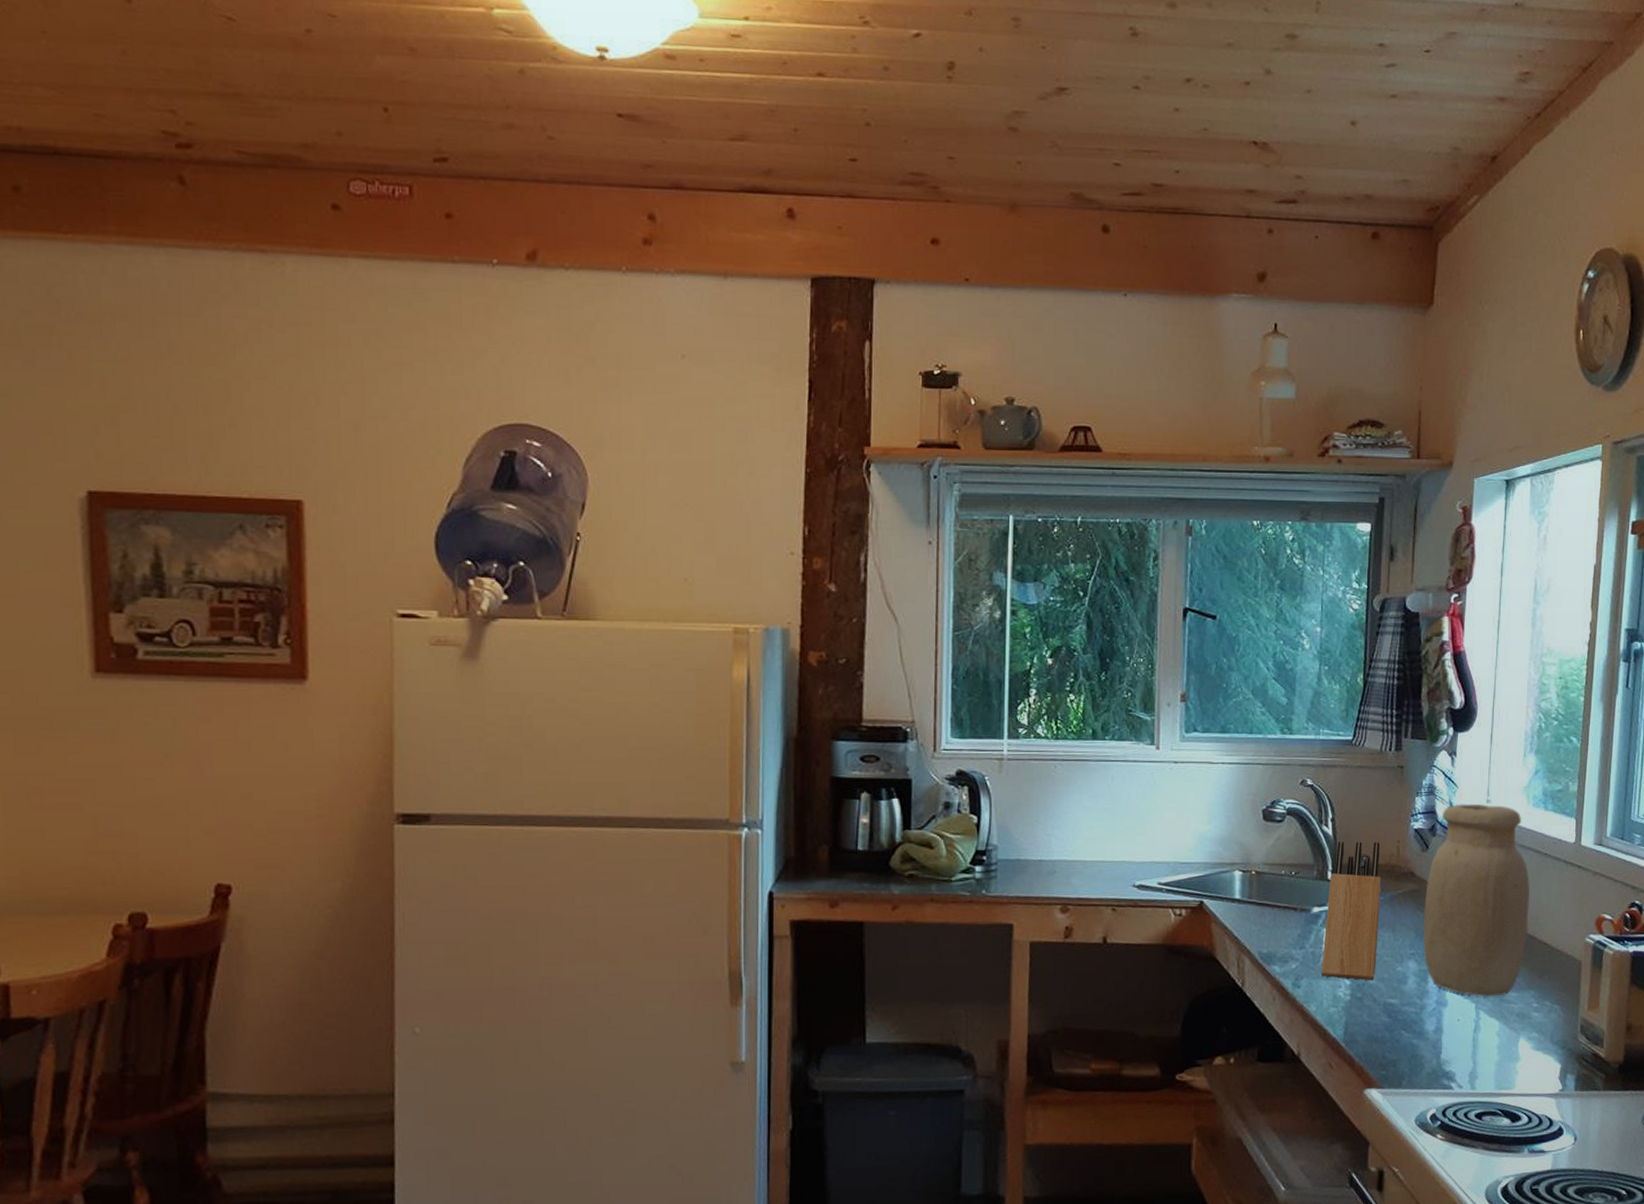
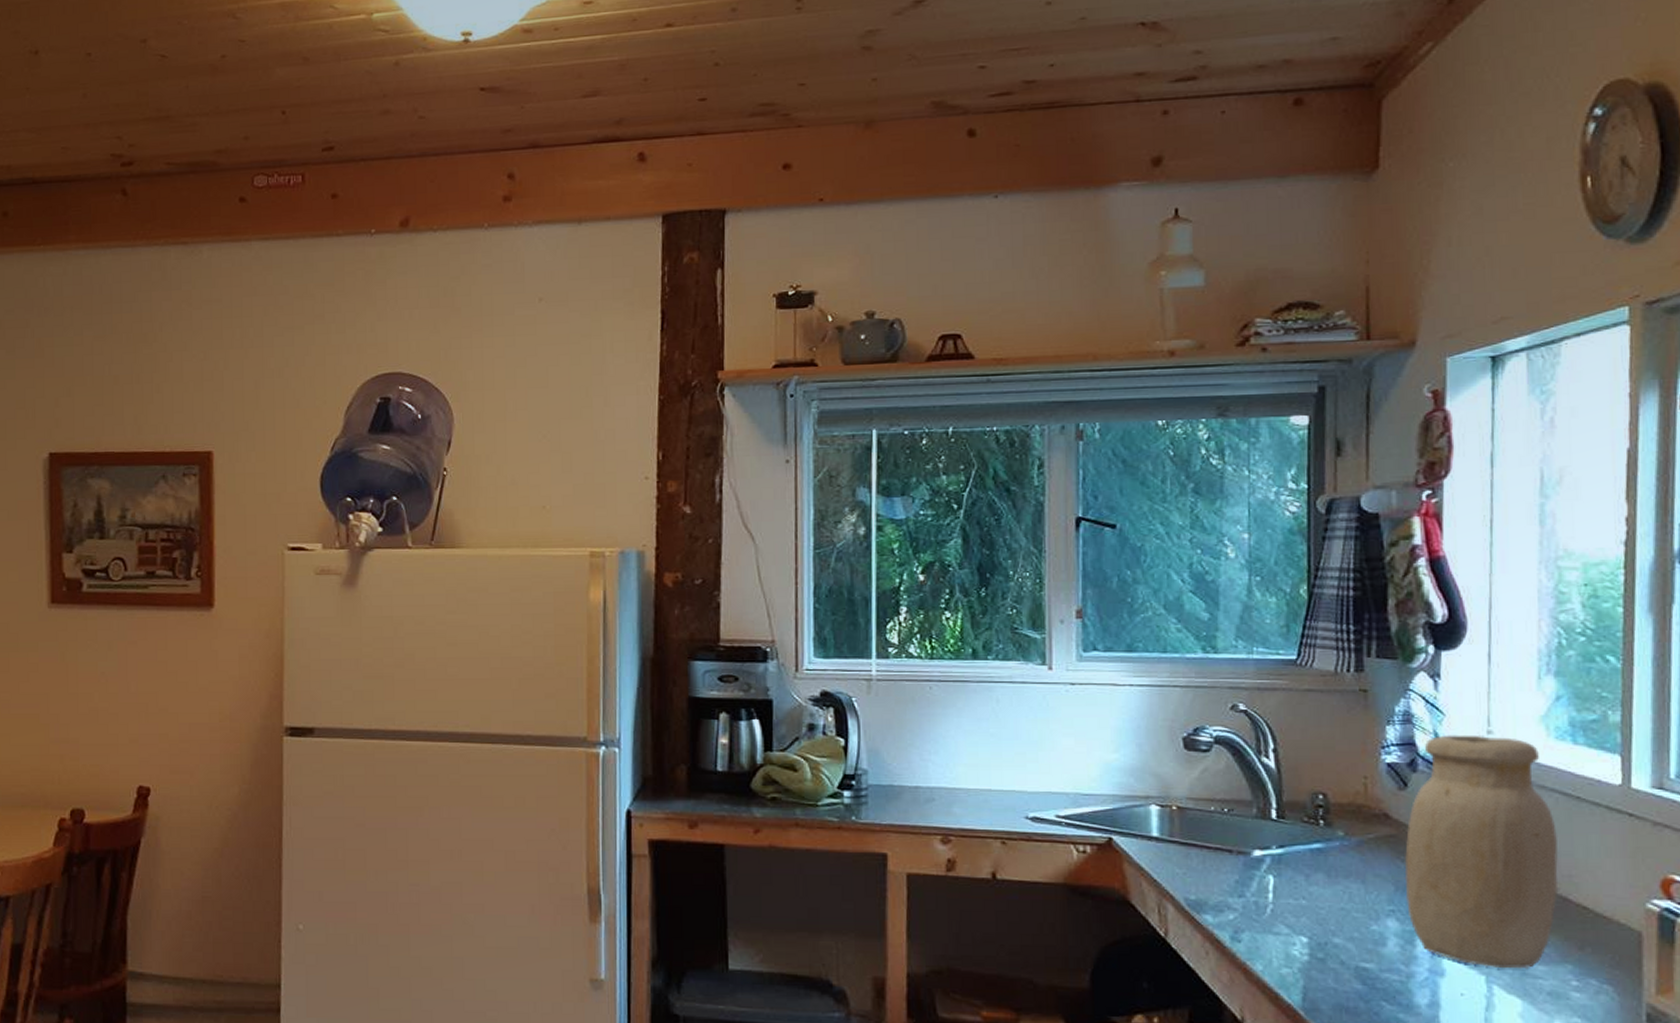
knife block: present [1320,841,1382,981] -> none [1267,774,1344,940]

